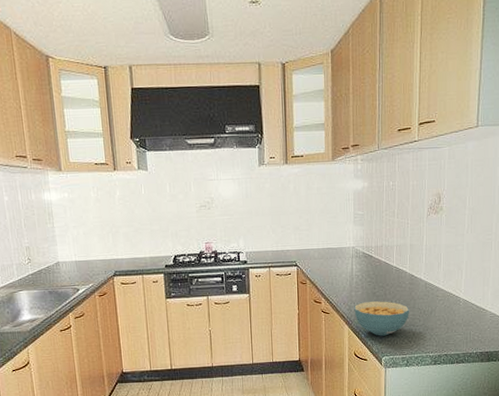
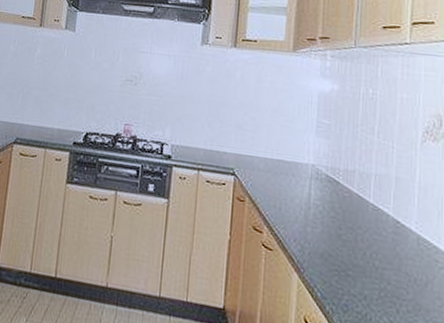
cereal bowl: present [354,301,409,336] -> none [308,244,391,304]

